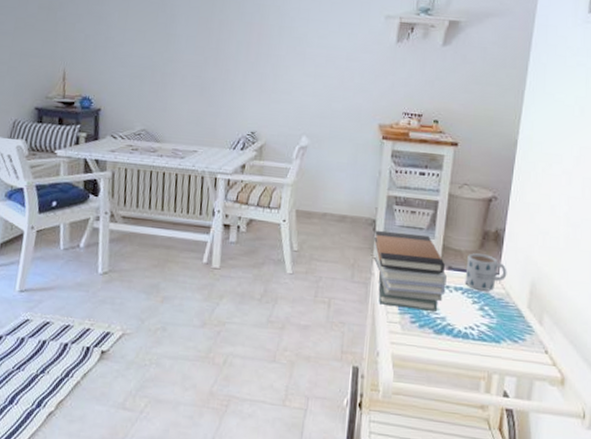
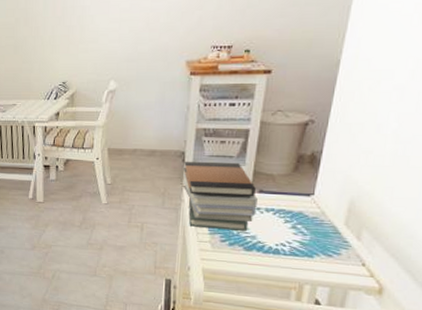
mug: present [465,253,507,291] -> none [276,176,323,211]

